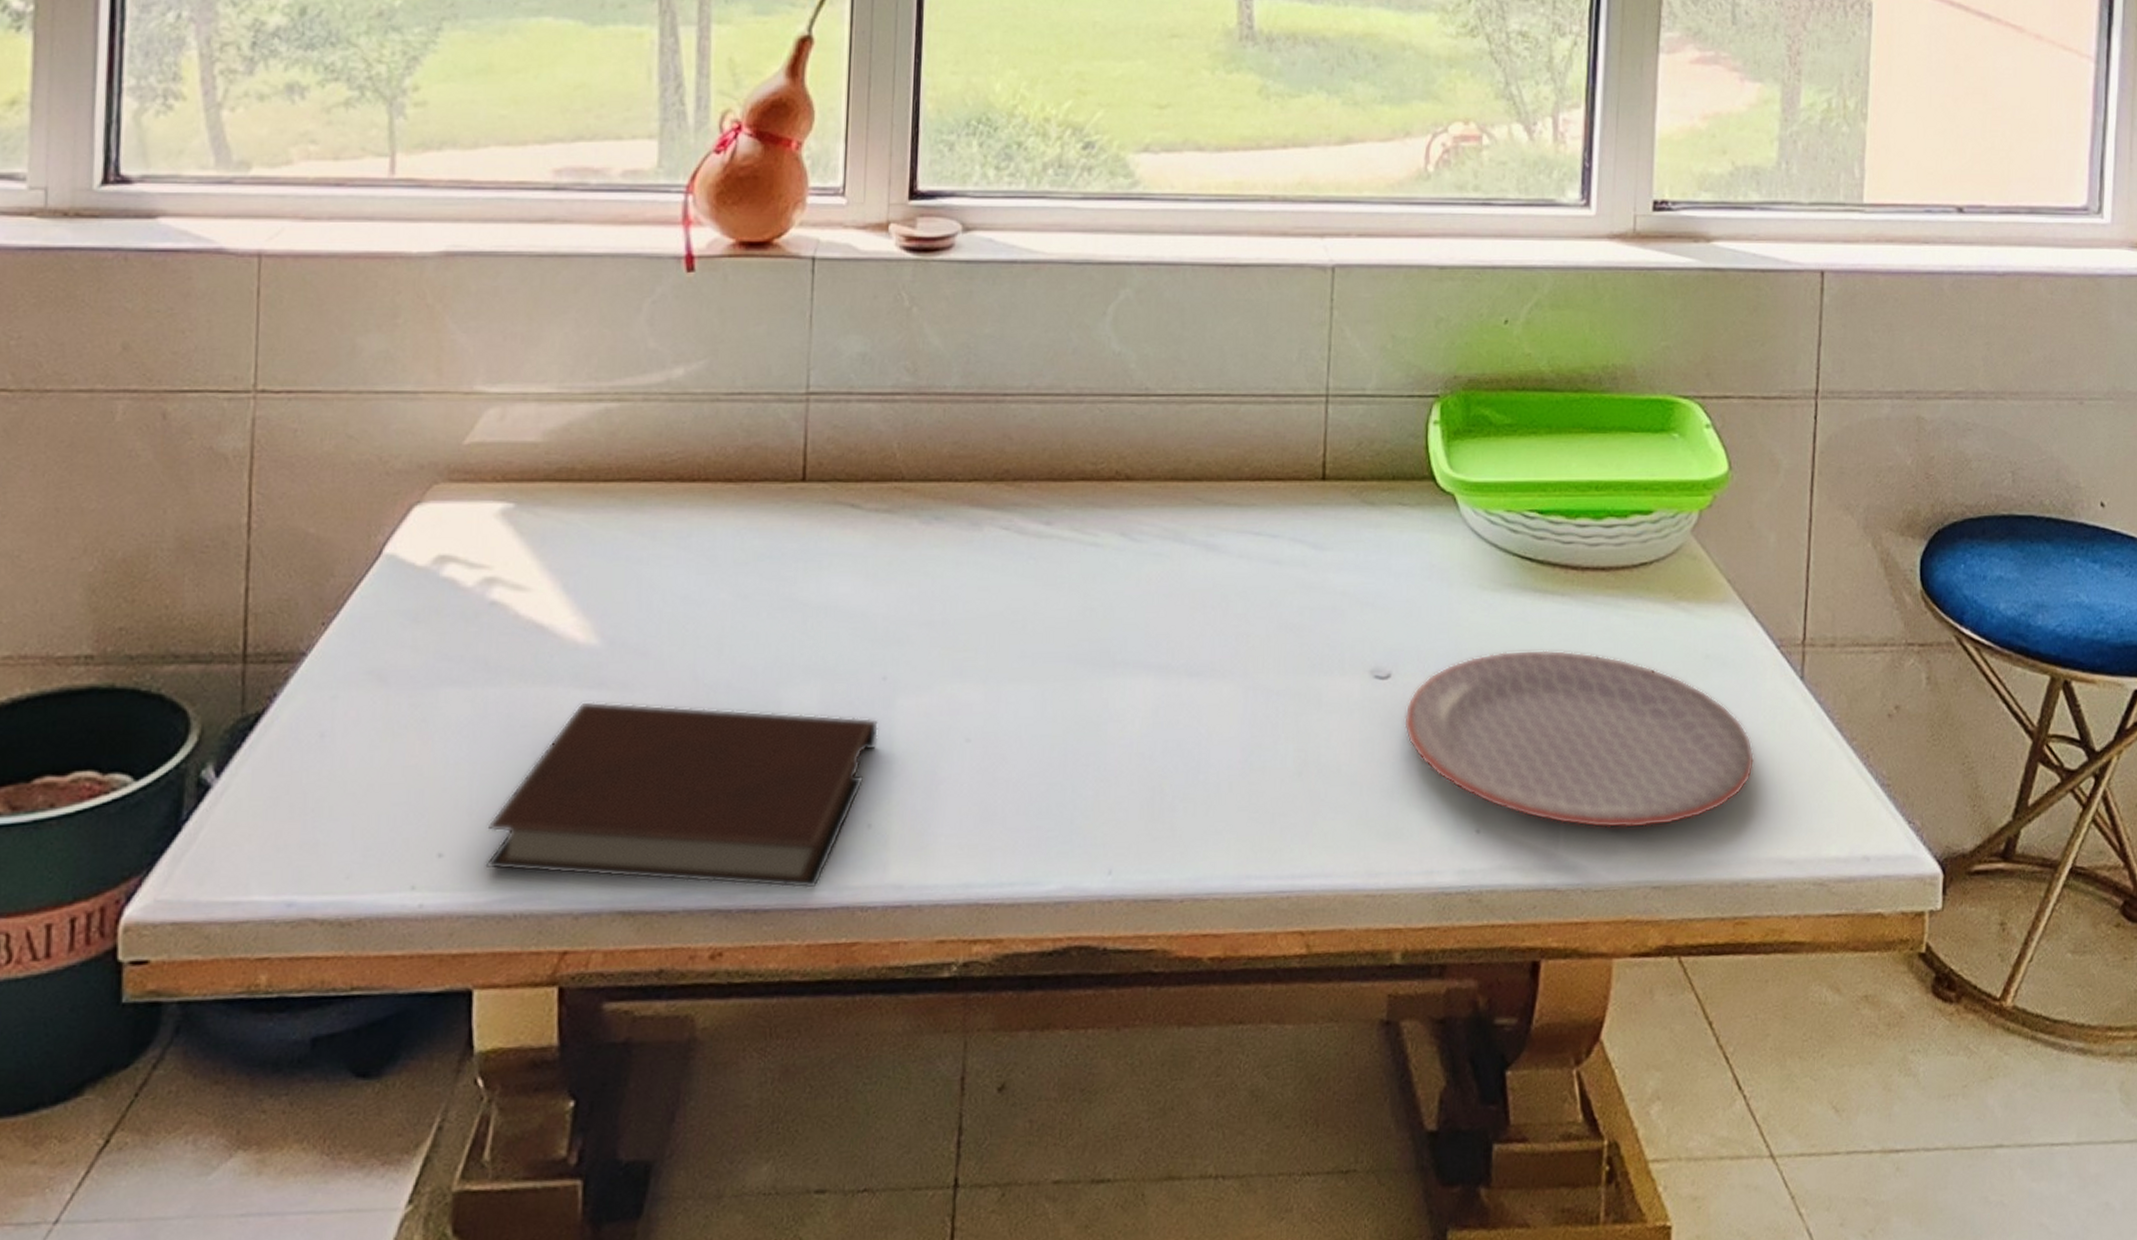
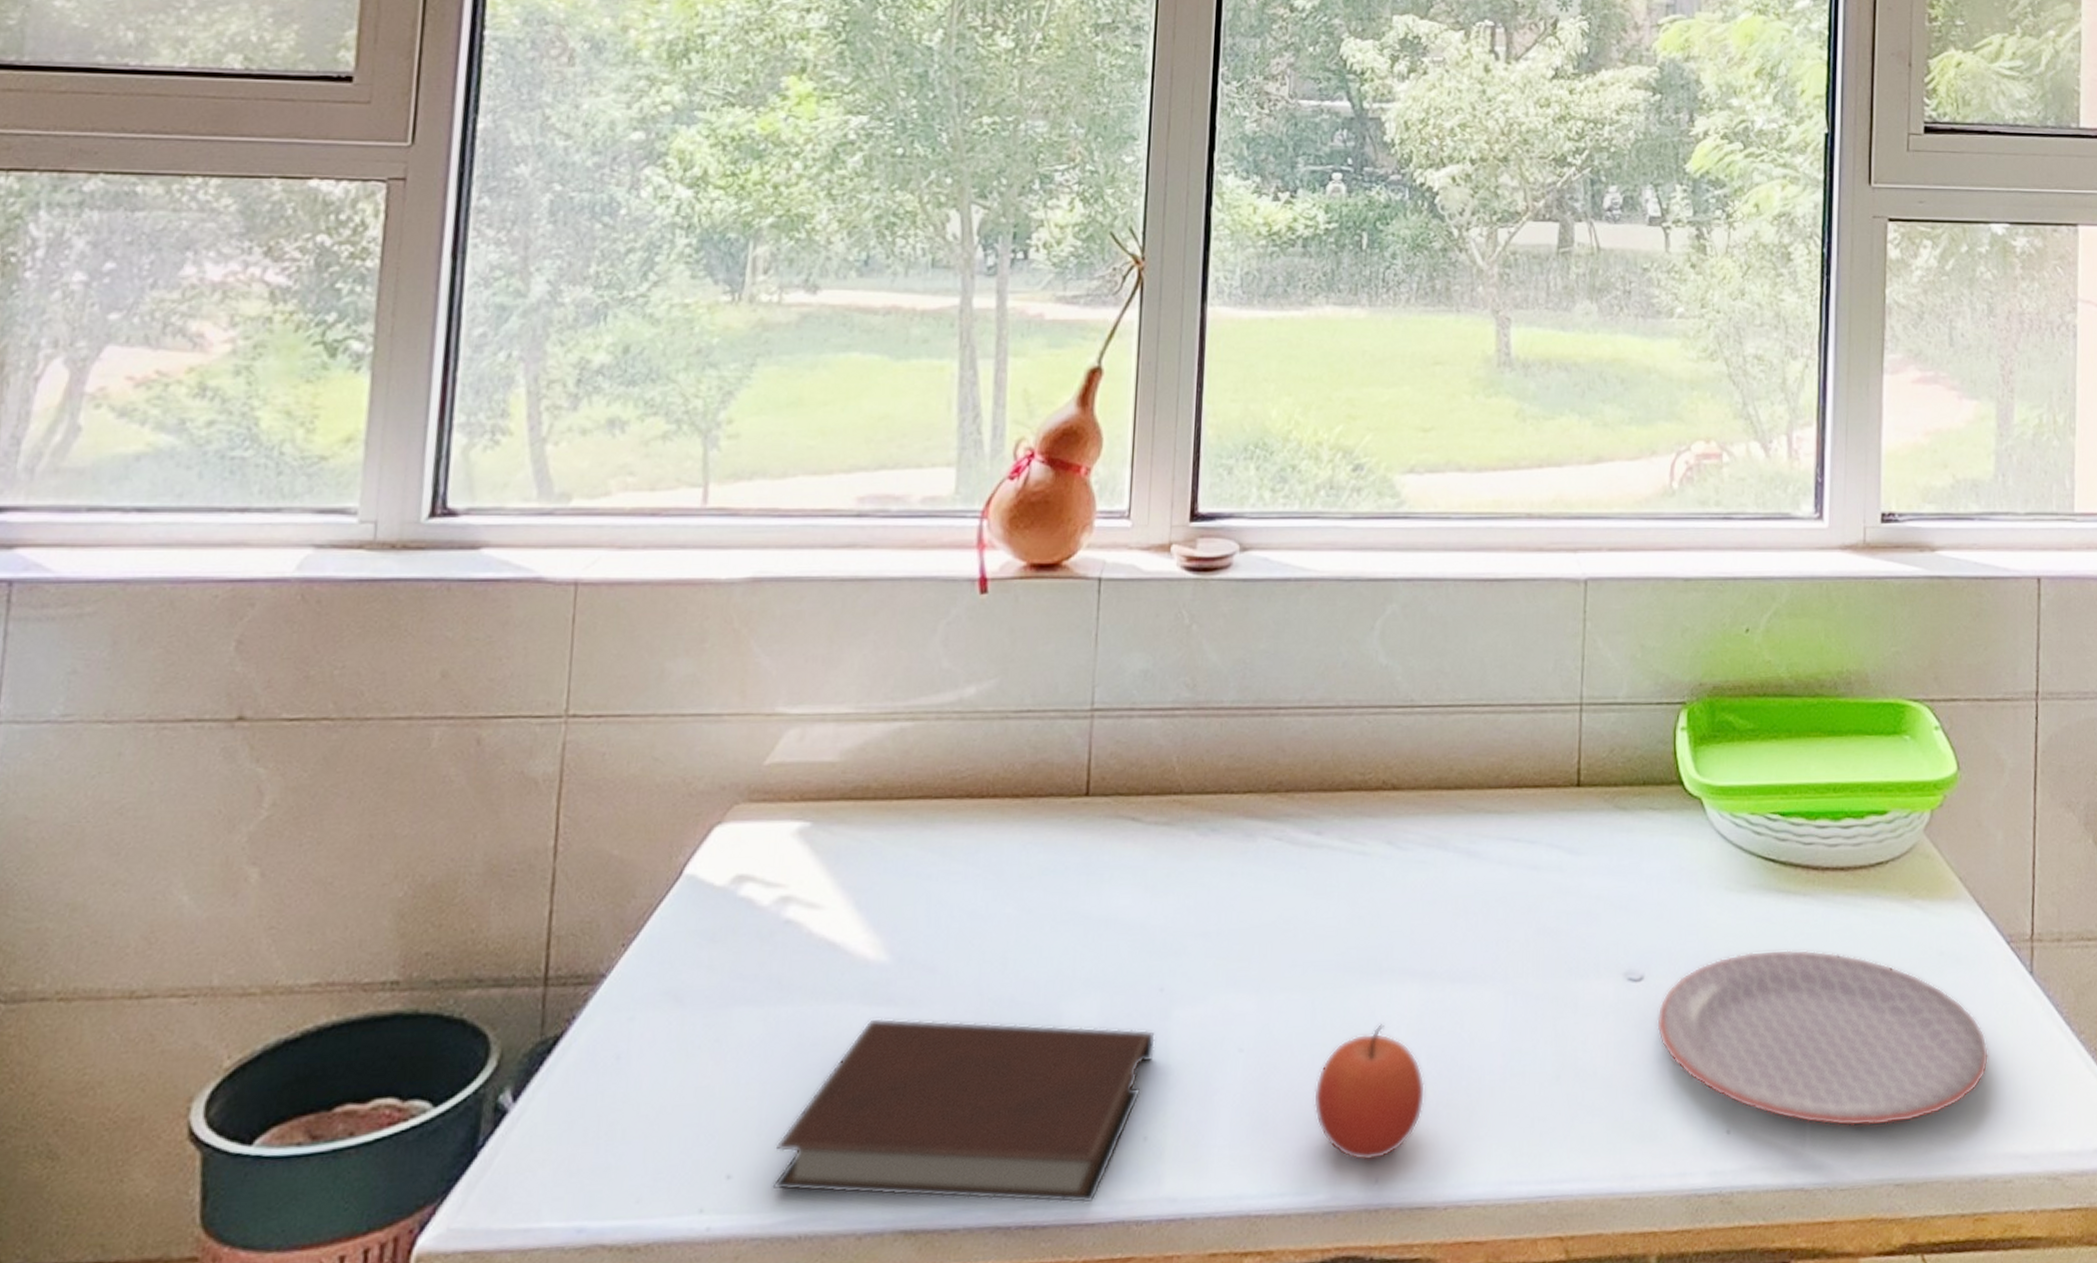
apple: none [1043,717,1161,853] -> present [1313,1024,1426,1161]

